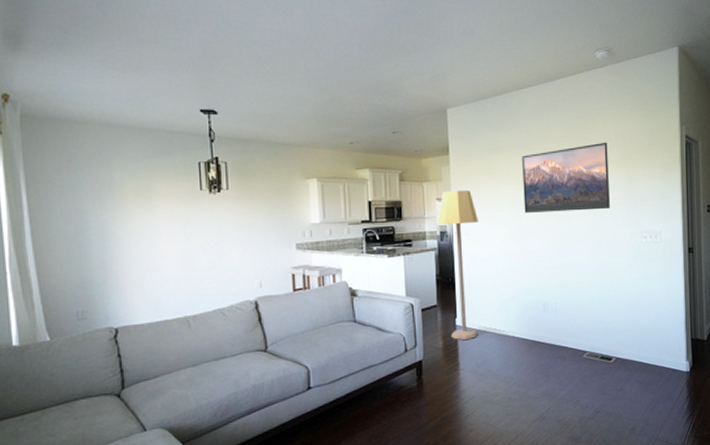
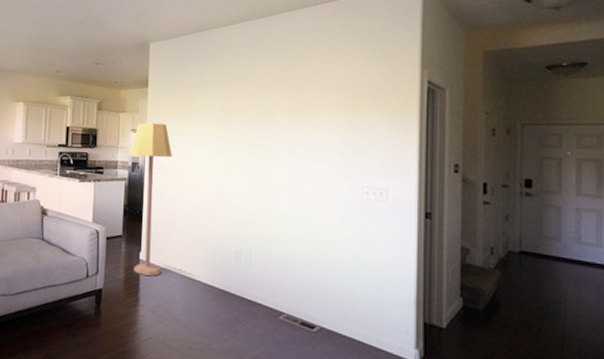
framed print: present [522,142,610,213] -> none [222,83,325,157]

